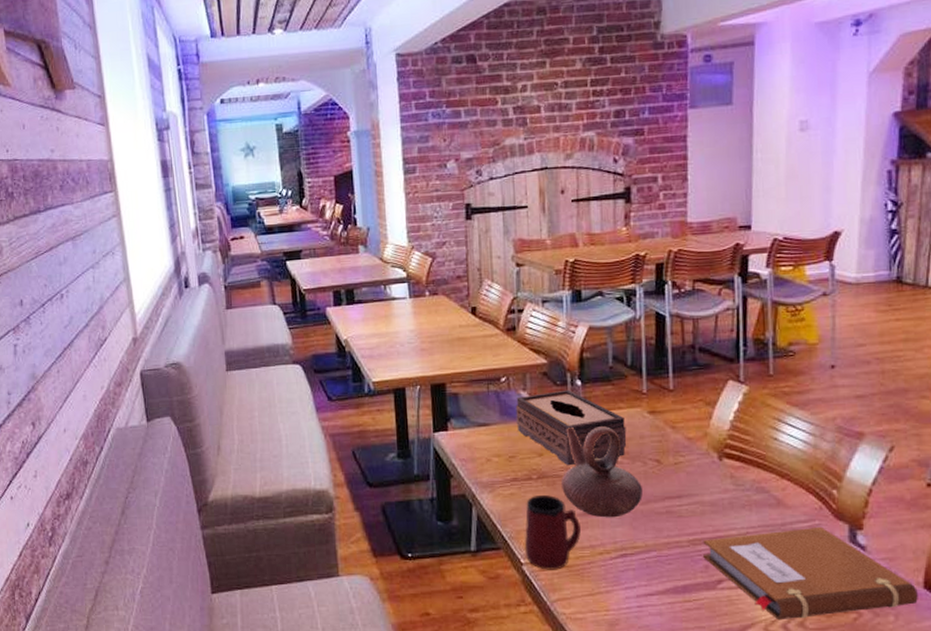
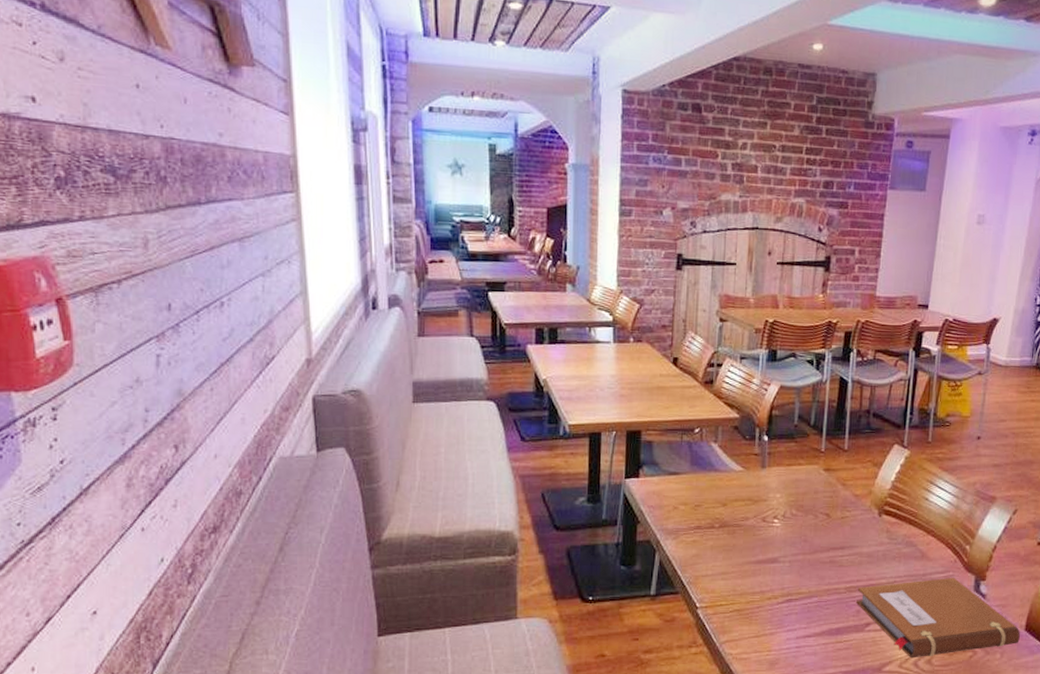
tissue box: present [515,389,627,466] -> none [705,444,804,516]
mug: present [524,495,581,570] -> none [701,543,754,614]
teapot: present [561,426,642,518] -> none [740,480,811,566]

